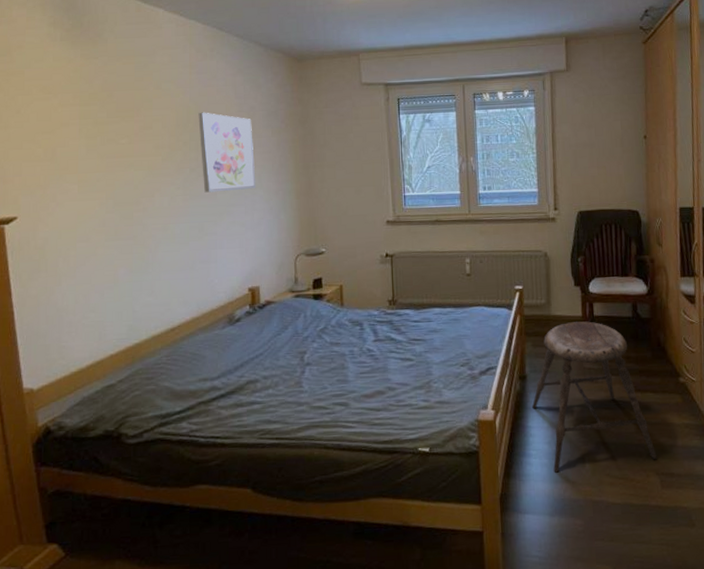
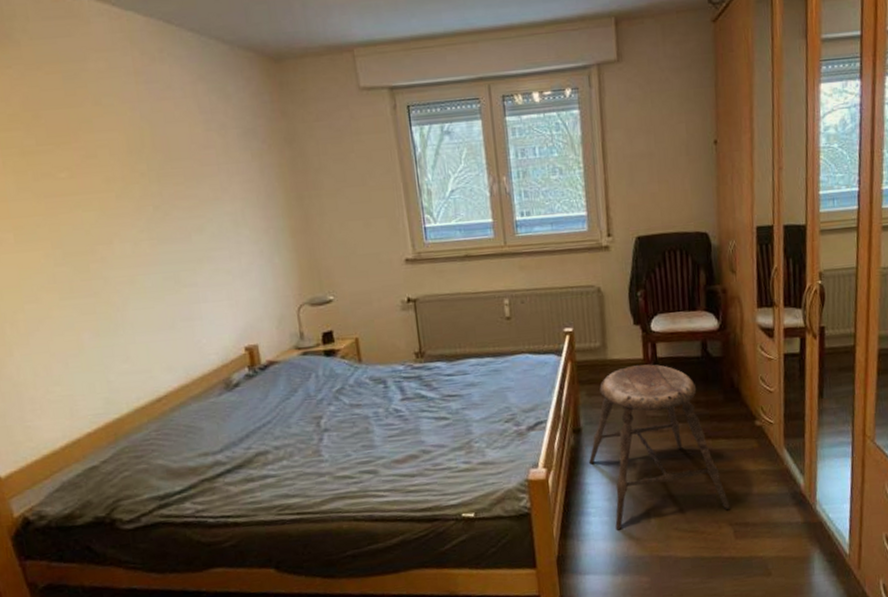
wall art: present [198,112,256,193] -> none [154,133,240,235]

